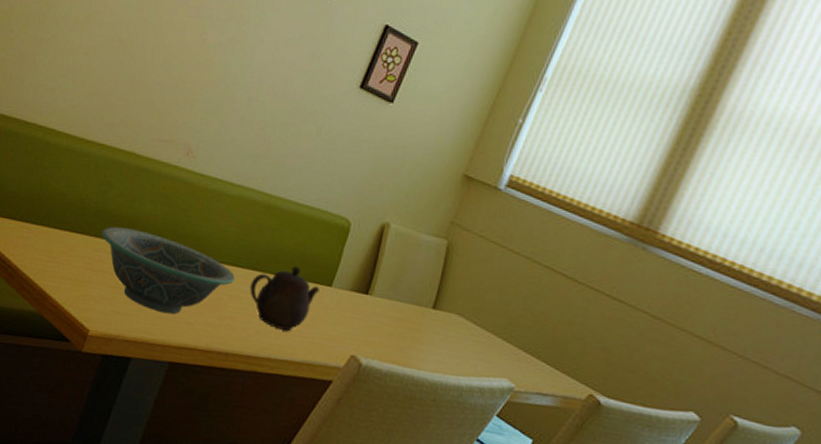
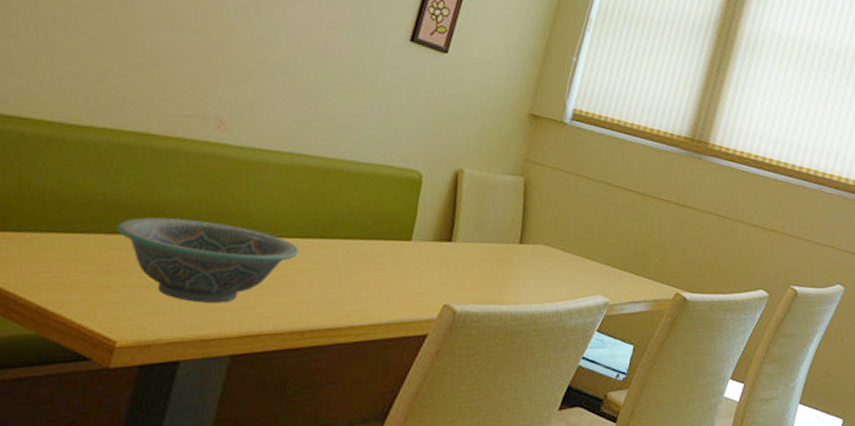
teapot: present [250,266,319,331] -> none [318,226,398,295]

